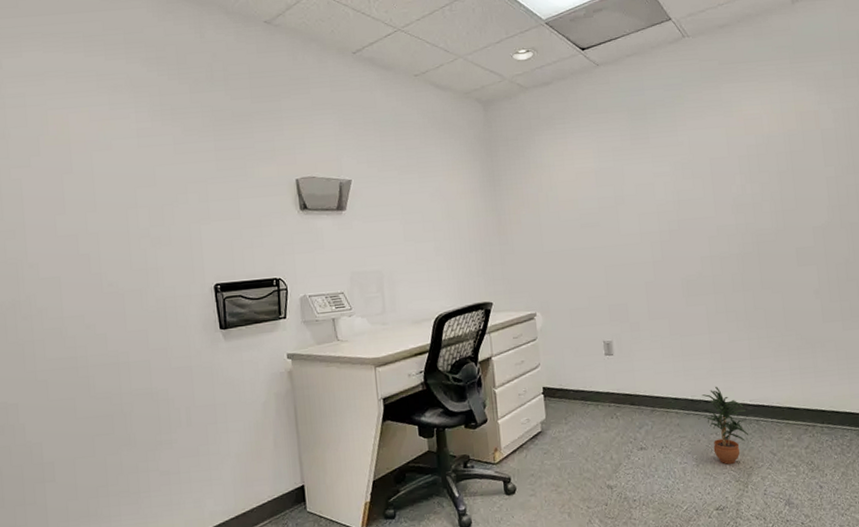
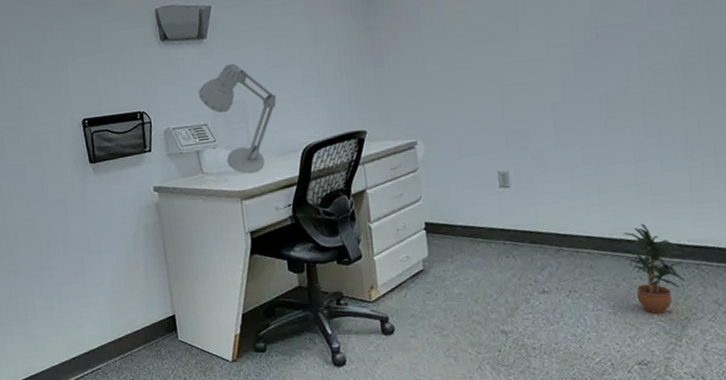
desk lamp: none [336,235,411,342] -> present [198,63,277,174]

